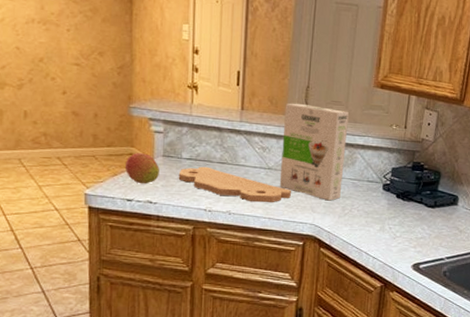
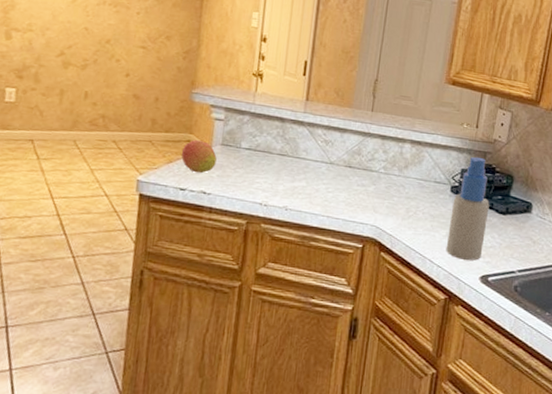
cutting board: present [178,166,291,202] -> none [235,157,353,200]
cereal box: present [279,103,349,201] -> none [340,96,418,201]
spray bottle: none [380,155,419,251] -> present [446,157,490,260]

